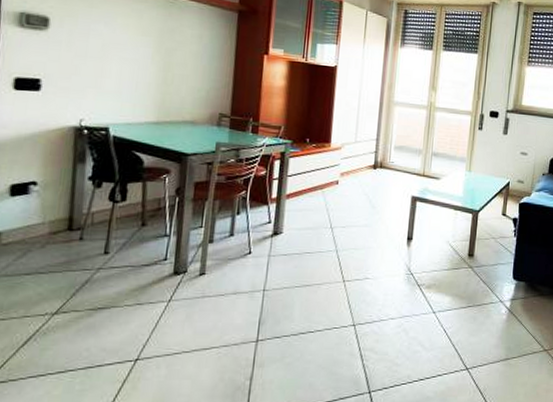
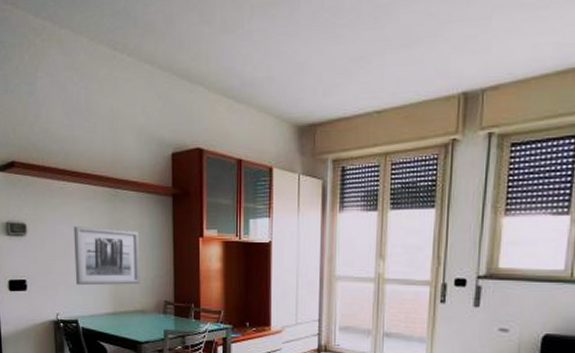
wall art: none [110,27,196,94] -> present [74,225,140,286]

